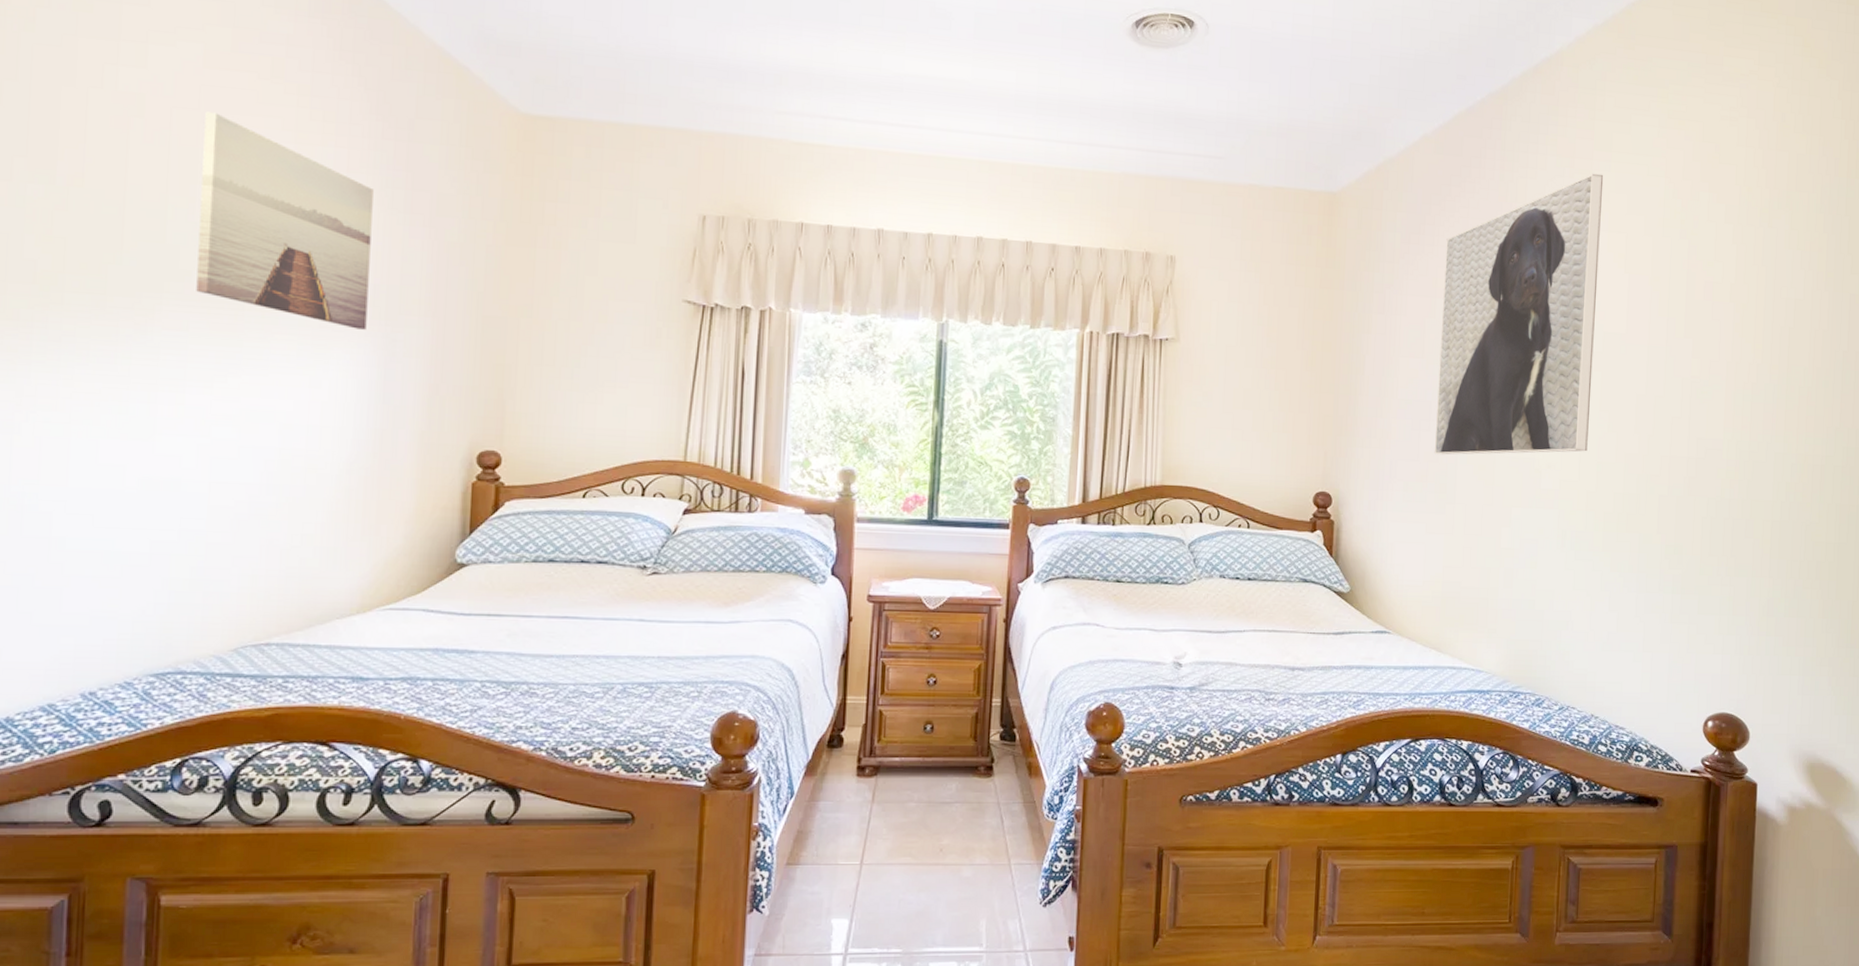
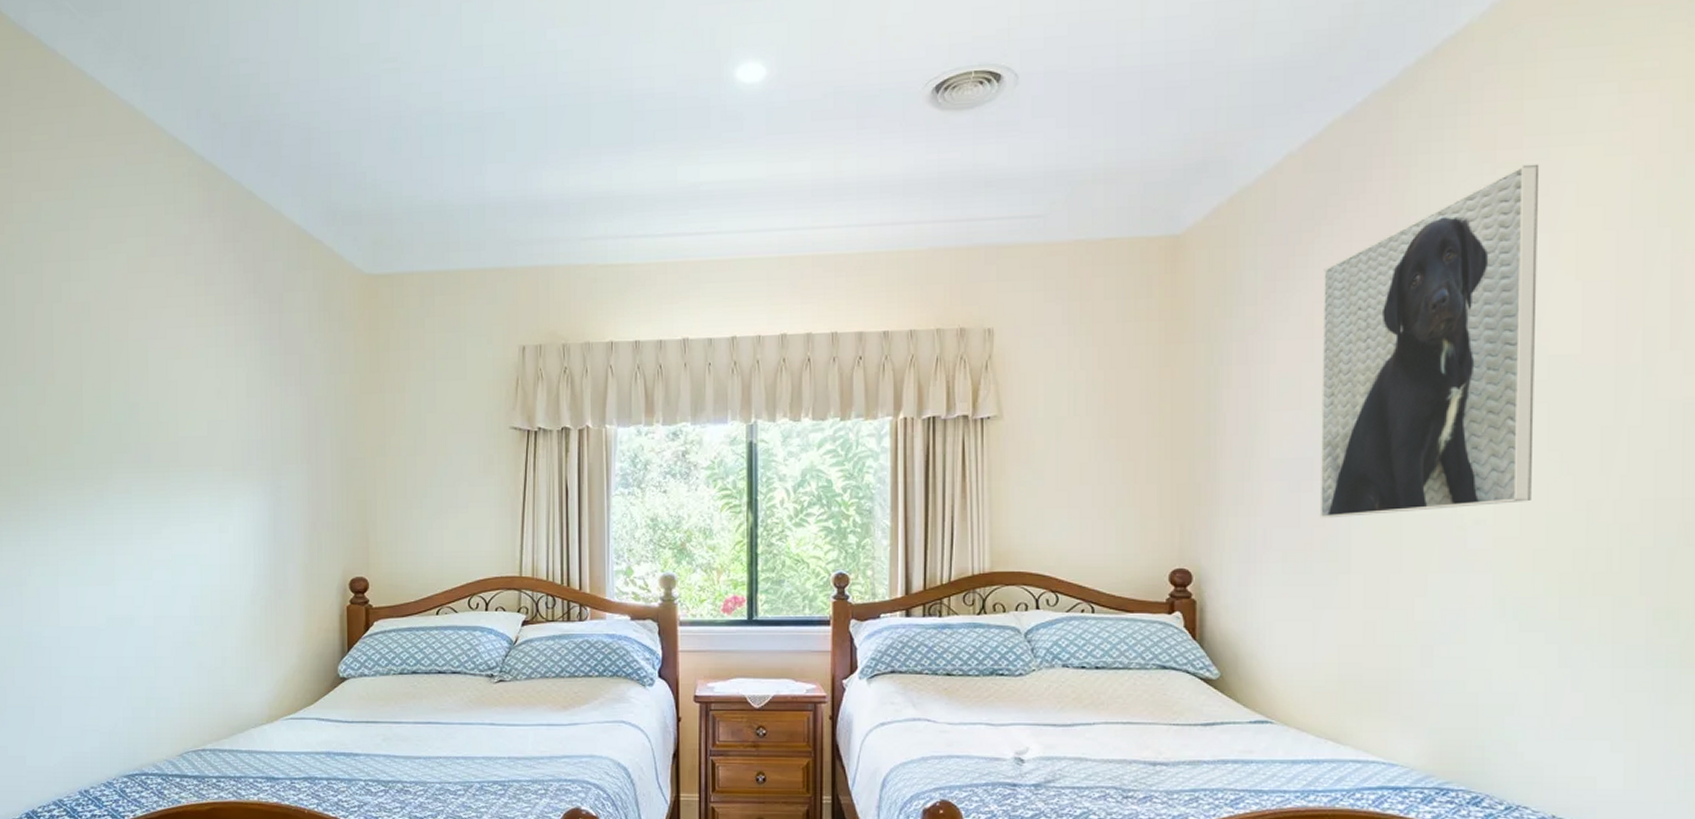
wall art: present [196,112,374,330] -> none [132,309,258,480]

